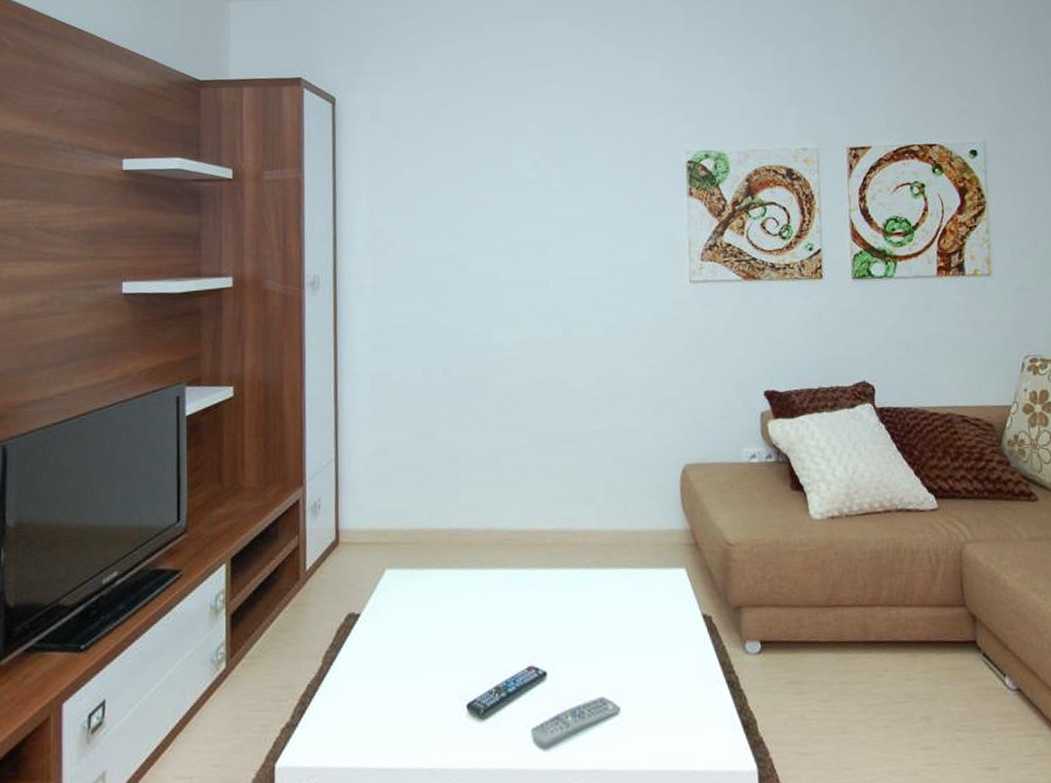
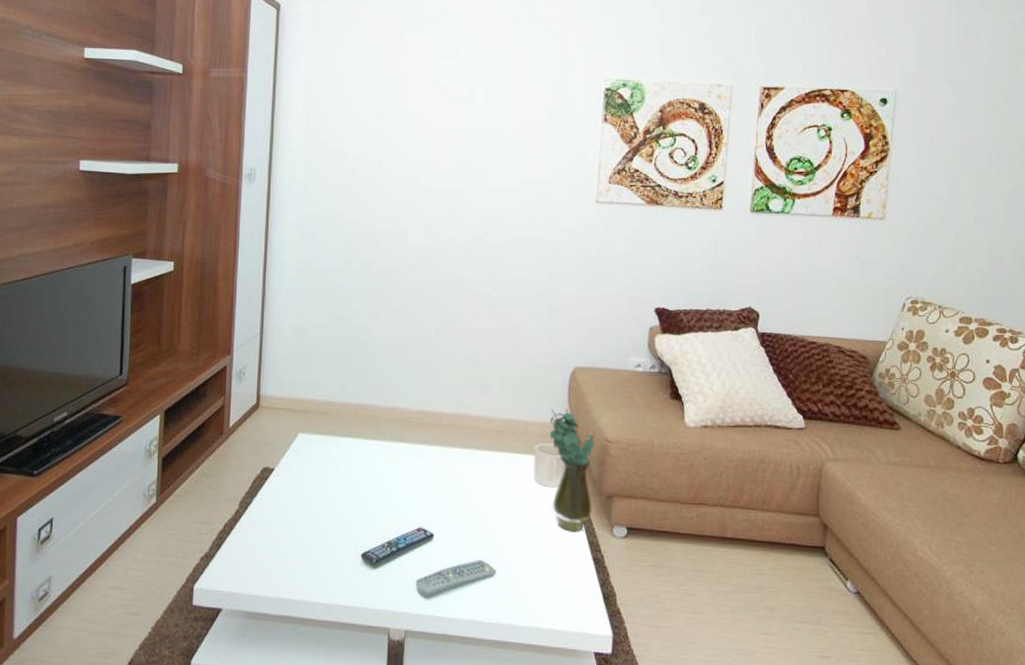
mug: none [650,553,685,605] -> present [533,443,564,488]
vase: none [664,511,720,653] -> present [549,408,595,532]

